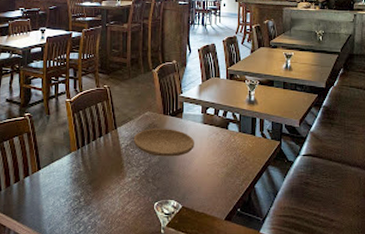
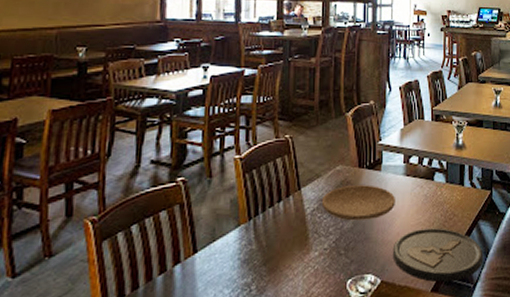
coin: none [192,168,272,215] -> present [392,227,484,283]

